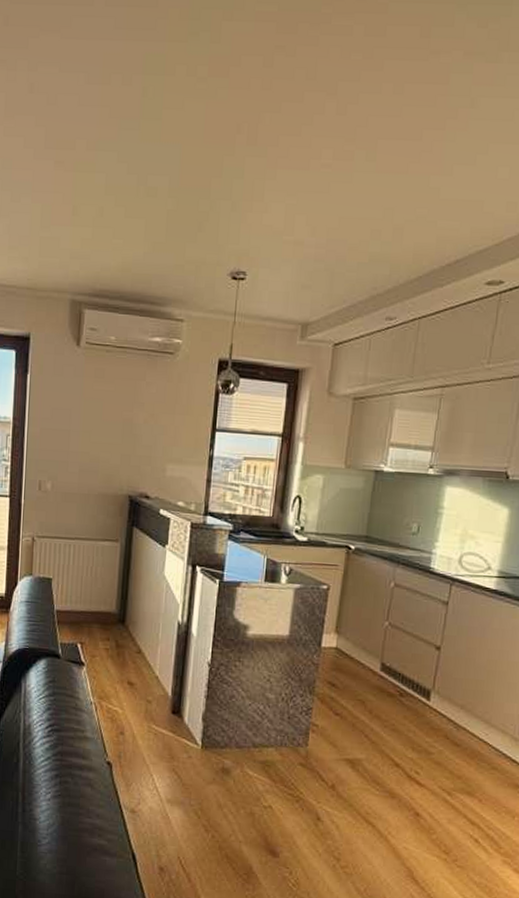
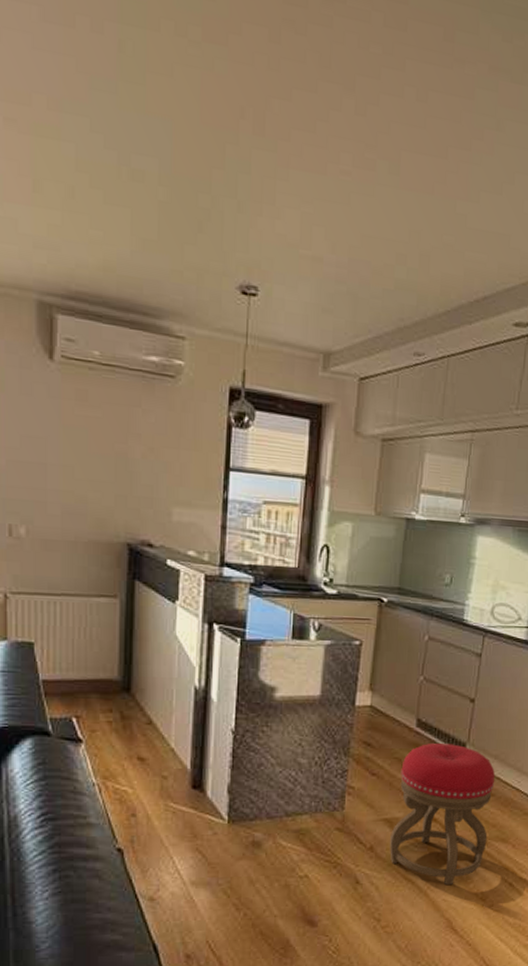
stool: none [351,688,461,834] -> present [390,744,495,886]

